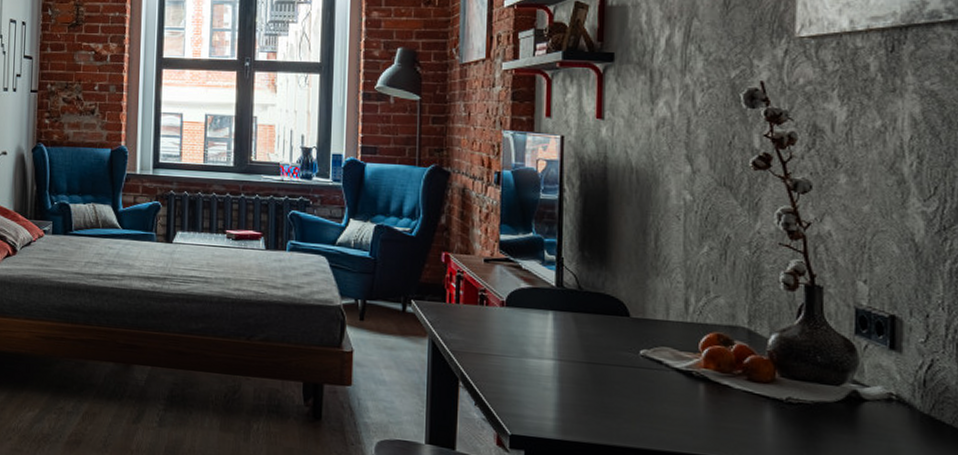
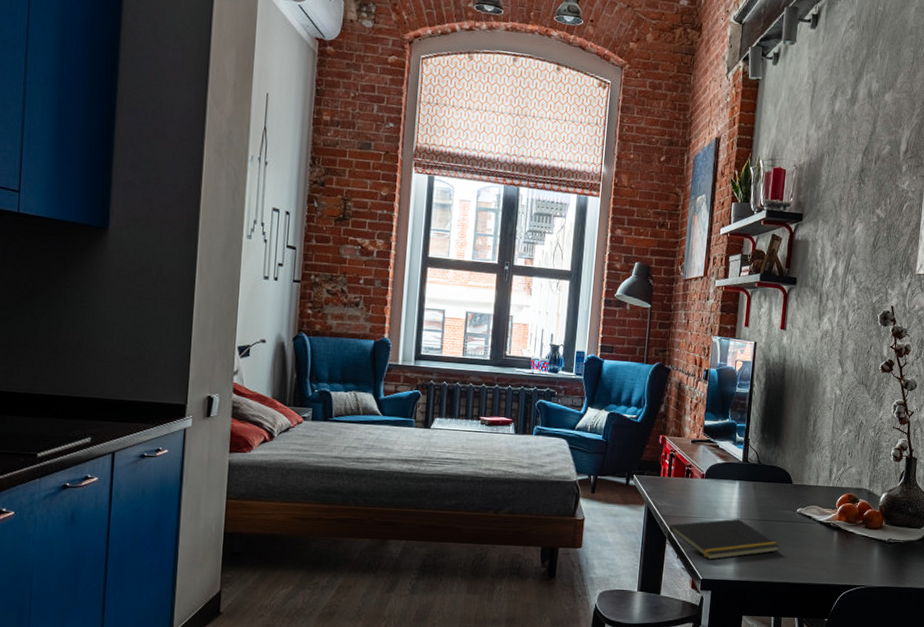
notepad: none [460,358,619,411] -> present [667,518,780,560]

